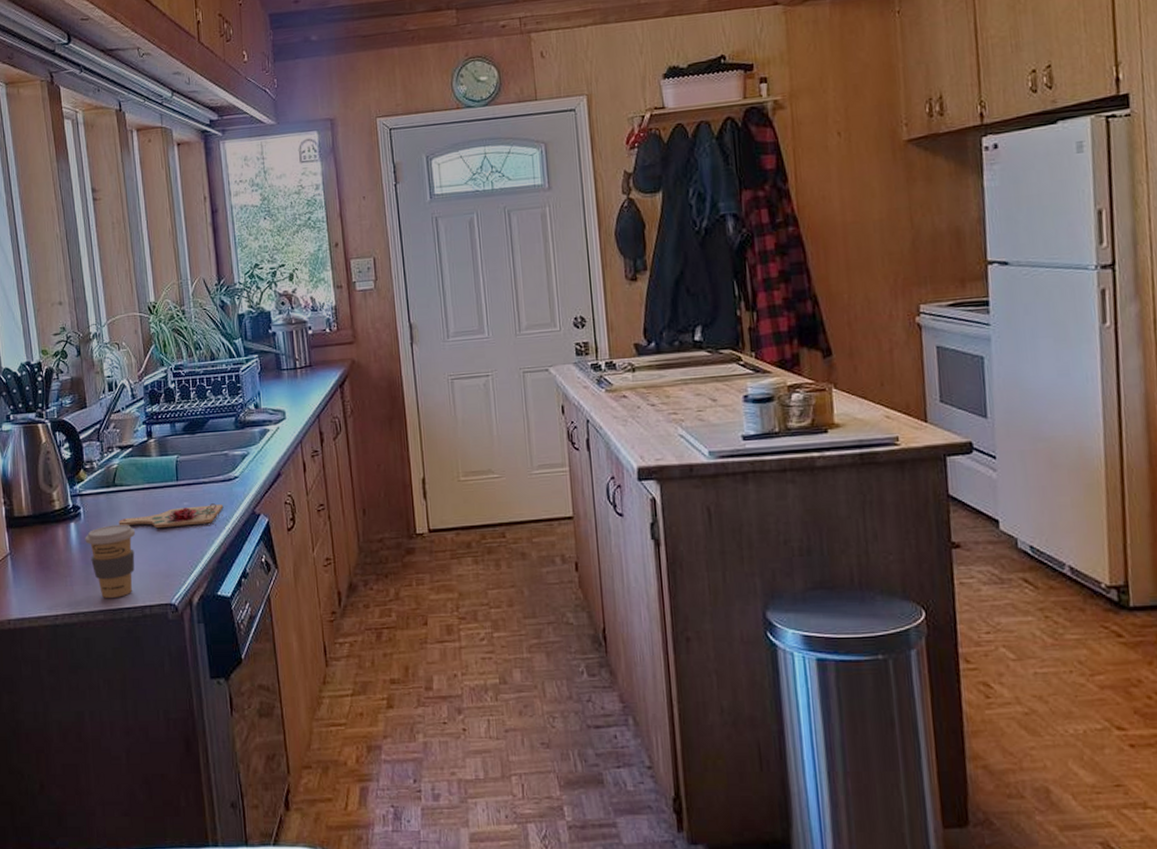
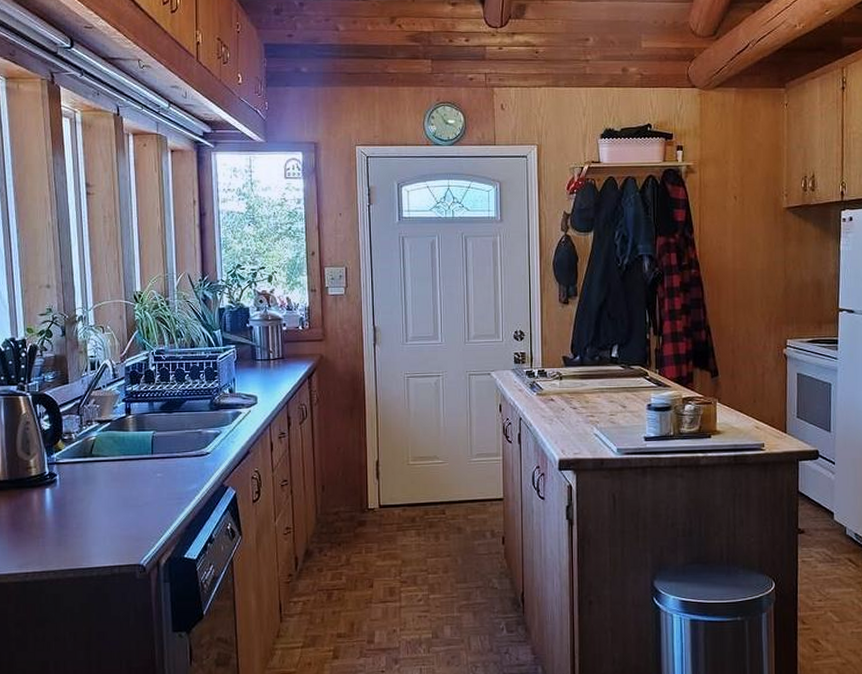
coffee cup: present [85,524,136,598] -> none [59,491,110,558]
cutting board: present [118,503,224,528] -> none [93,476,195,496]

